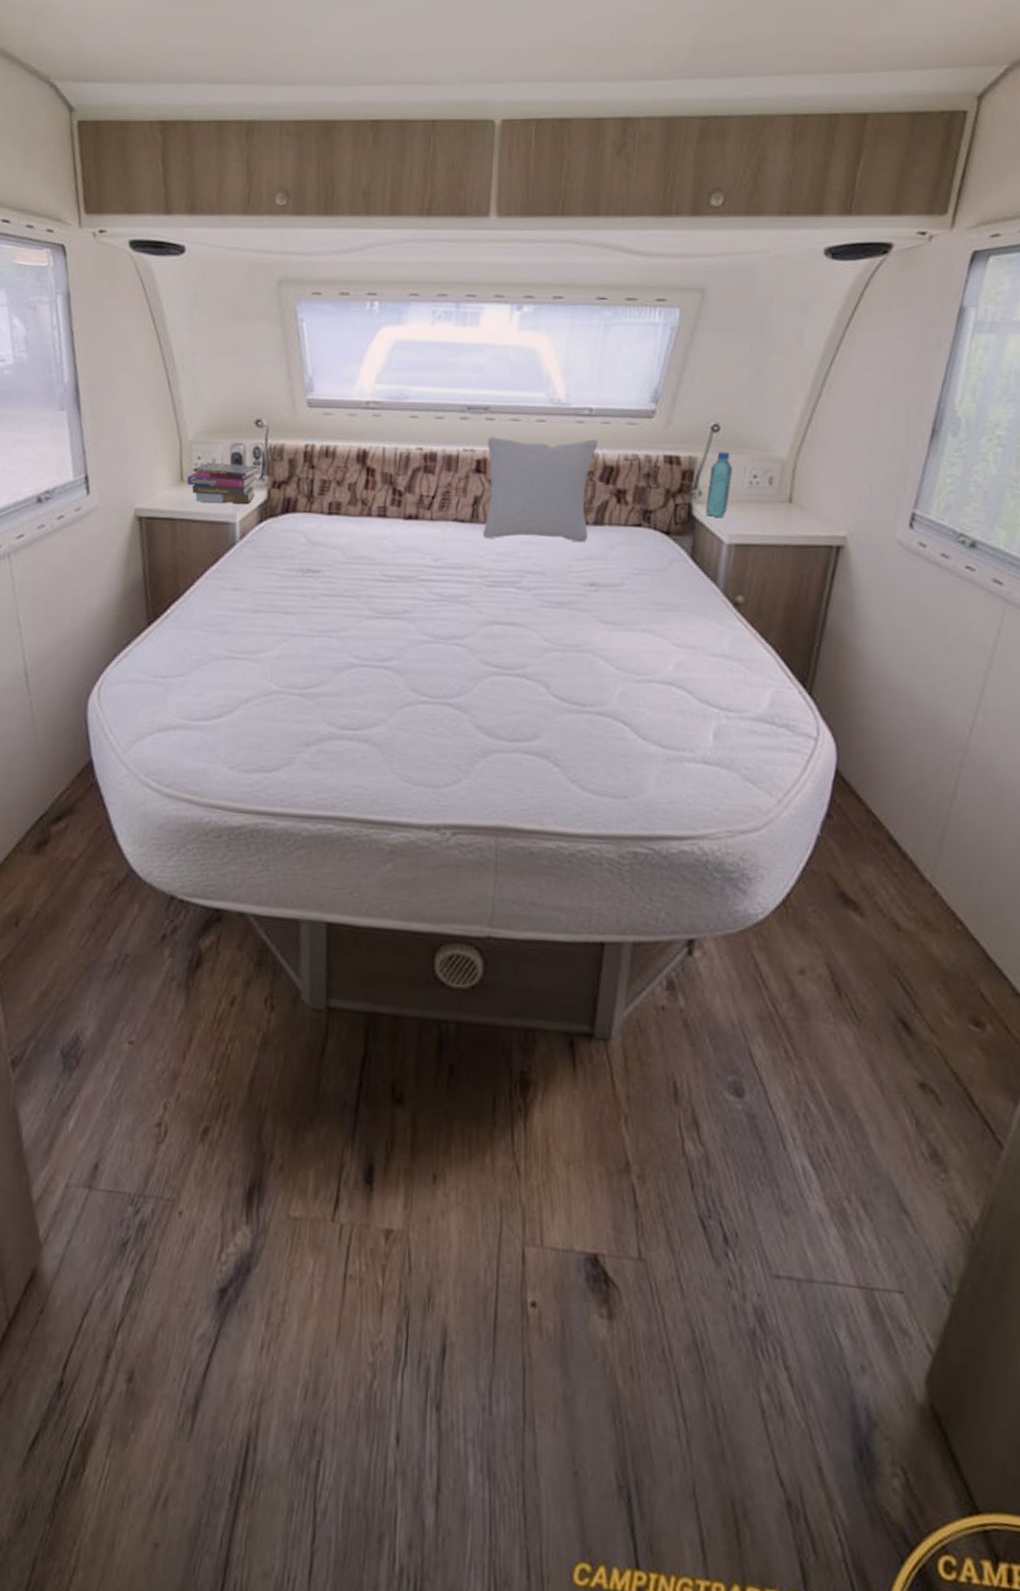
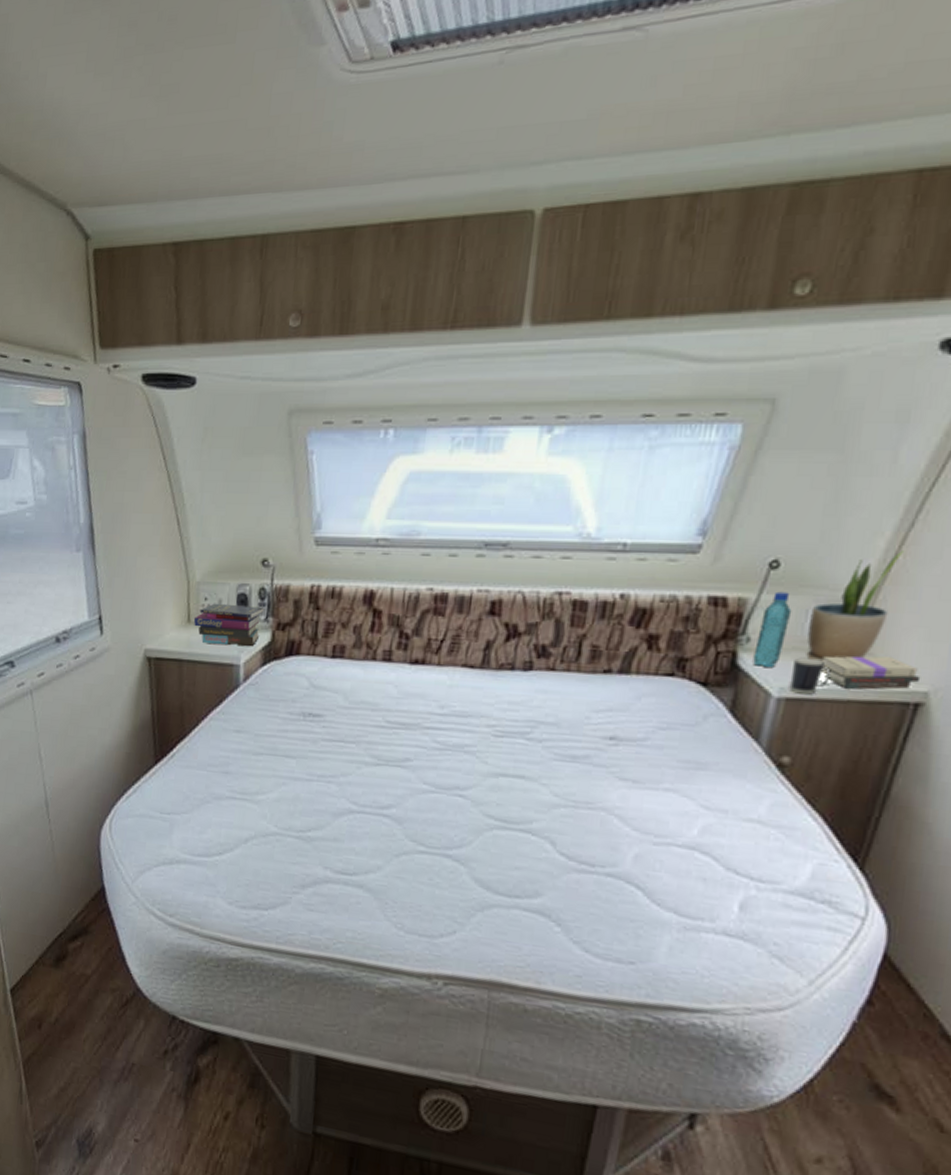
pillow: present [483,436,598,542] -> none [494,576,631,691]
mug: none [737,508,769,540] -> present [789,657,831,695]
potted plant: none [748,417,816,512] -> present [806,551,905,662]
books: none [761,506,839,535] -> present [821,656,921,690]

